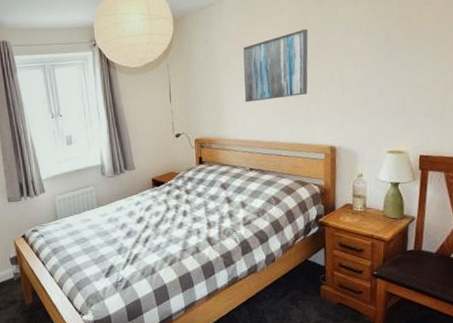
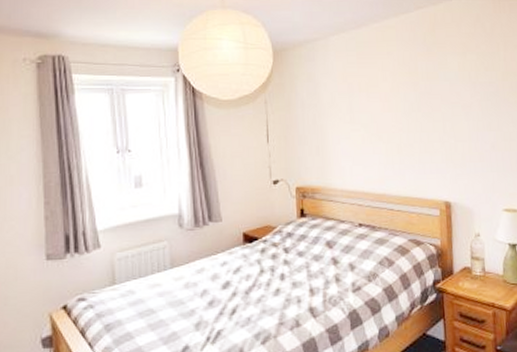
wall art: present [243,28,308,103] -> none [350,74,420,149]

